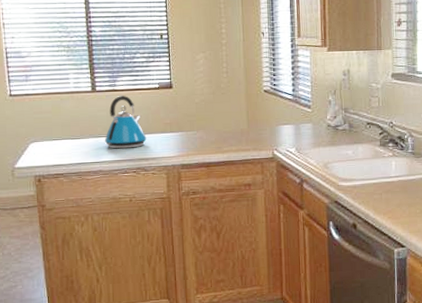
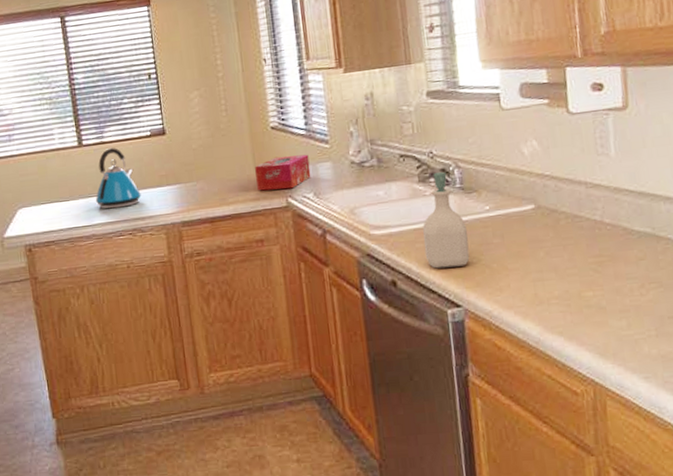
tissue box: none [248,115,294,144] -> present [255,154,311,191]
soap bottle: none [380,139,415,216] -> present [423,172,470,269]

